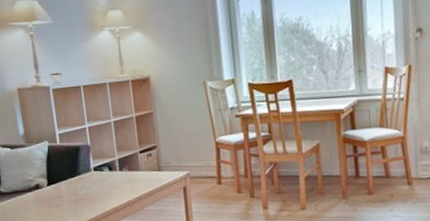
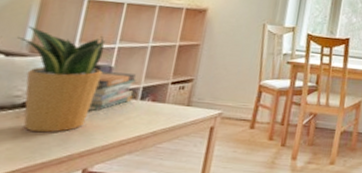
potted plant: none [14,120,84,208] -> present [17,25,106,133]
book stack: none [82,149,113,185] -> present [88,71,136,111]

